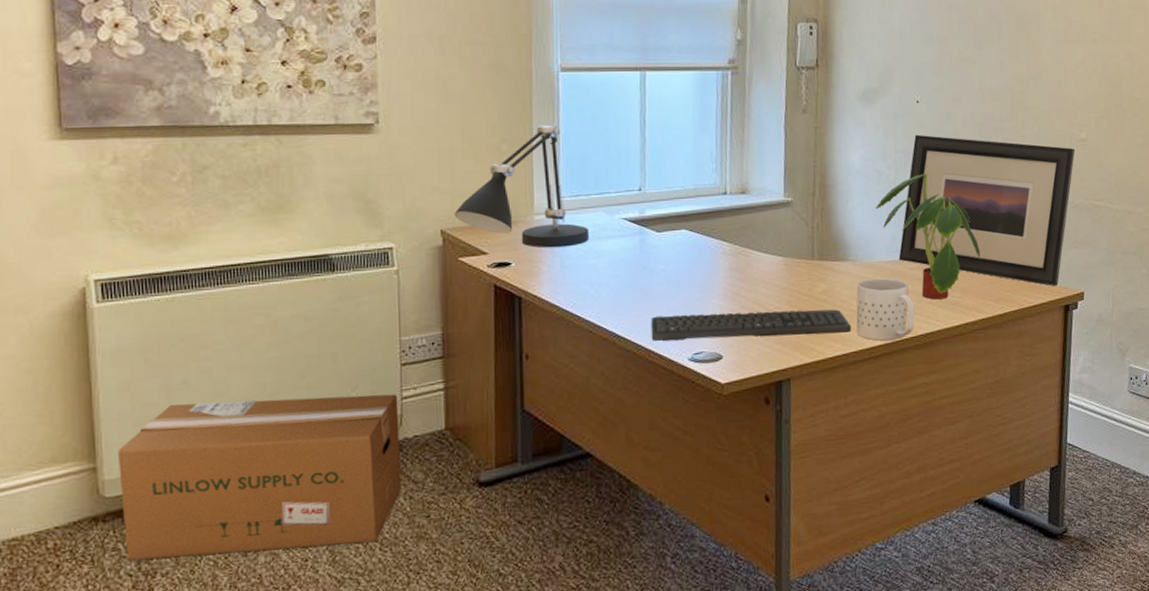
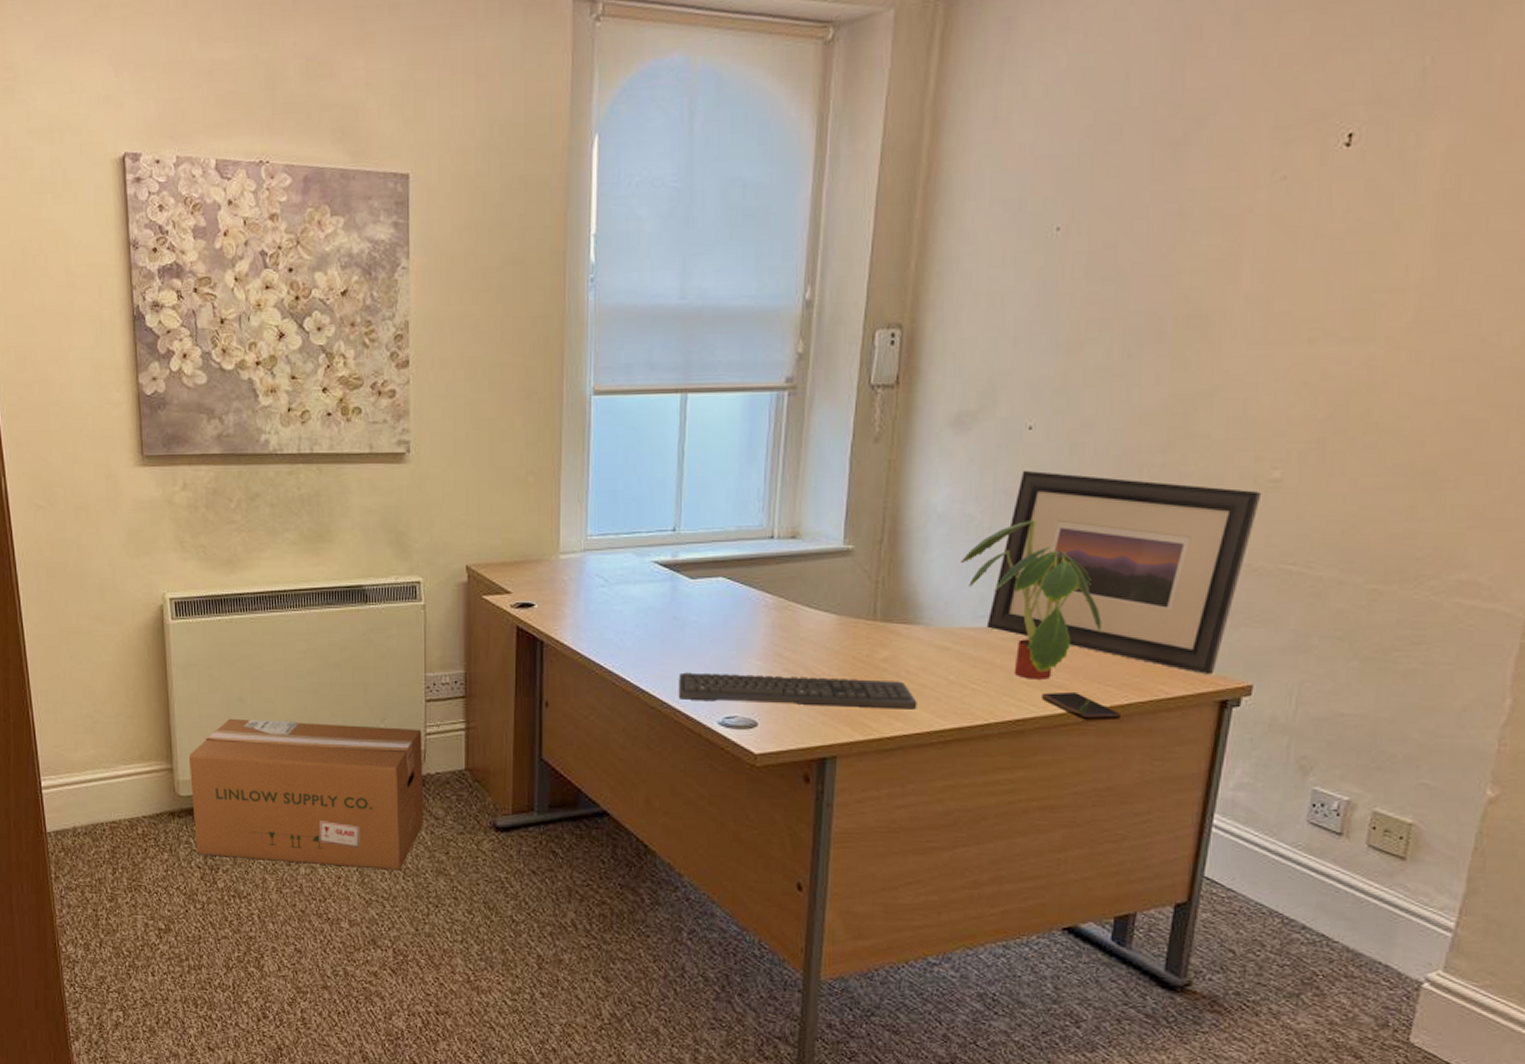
desk lamp: present [454,124,590,249] -> none [479,455,617,591]
mug: present [856,278,915,341] -> none [924,648,1003,725]
phone: none [944,308,1001,329] -> present [1042,692,1122,721]

